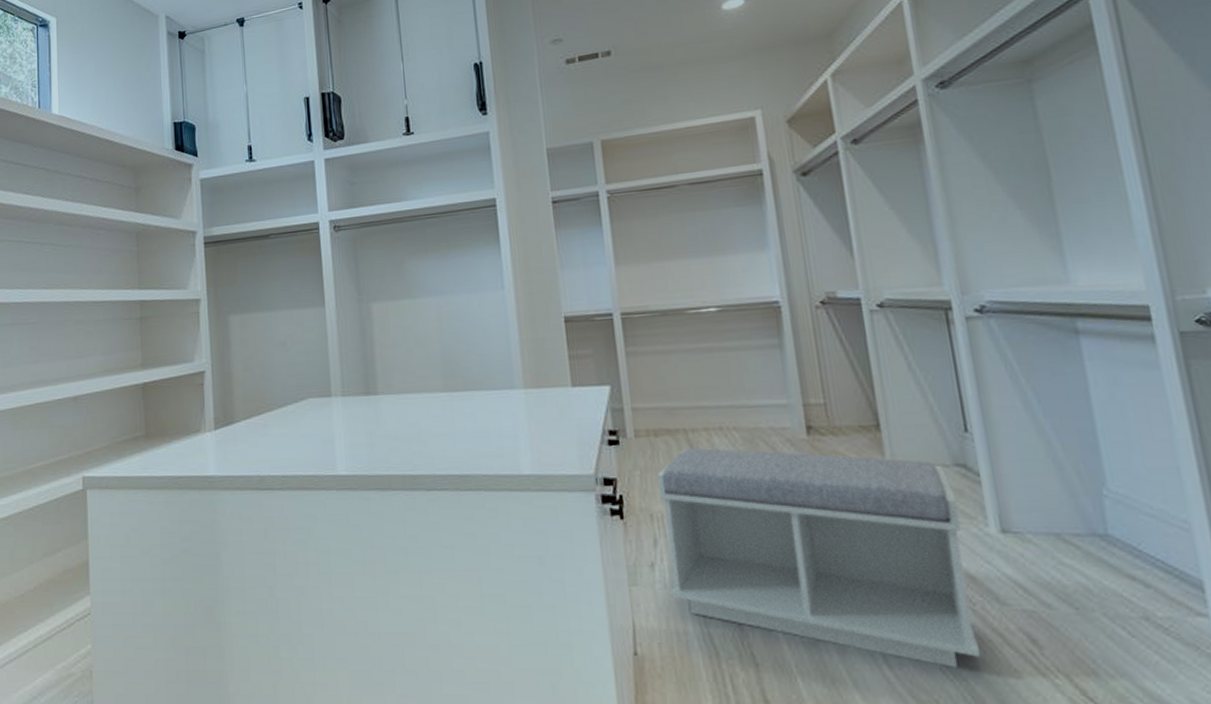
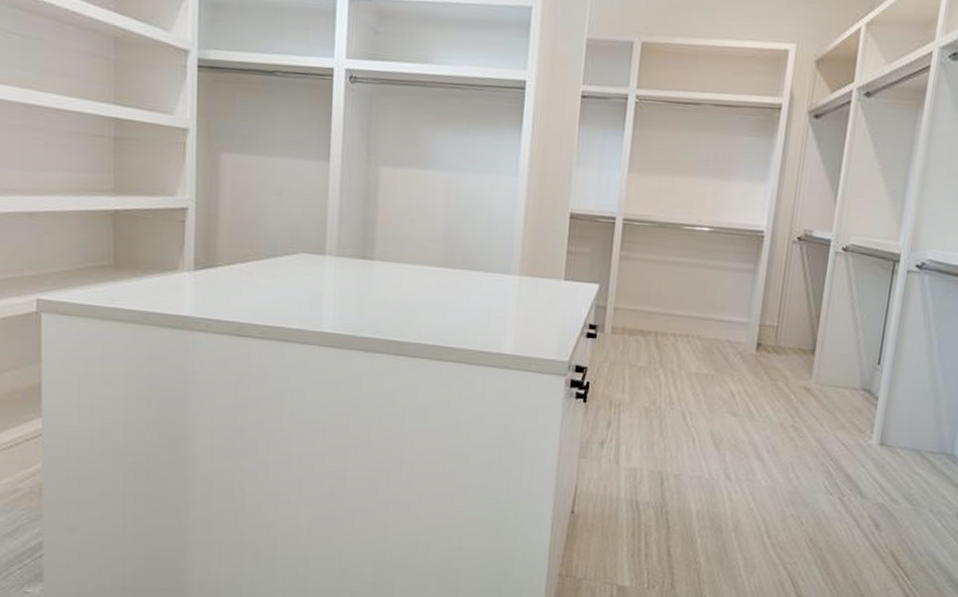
bench: present [656,447,982,668] -> none [612,348,856,540]

